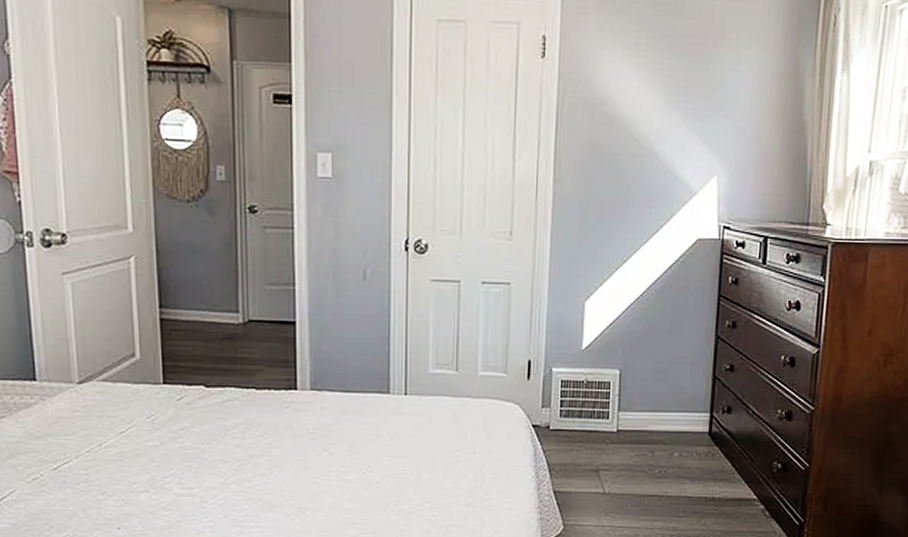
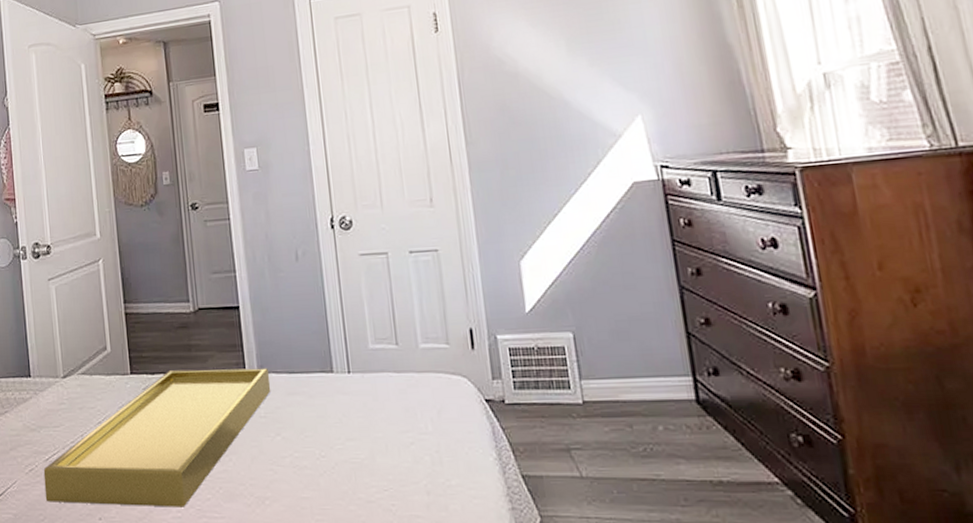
tray: none [50,382,323,517] -> present [43,368,271,507]

